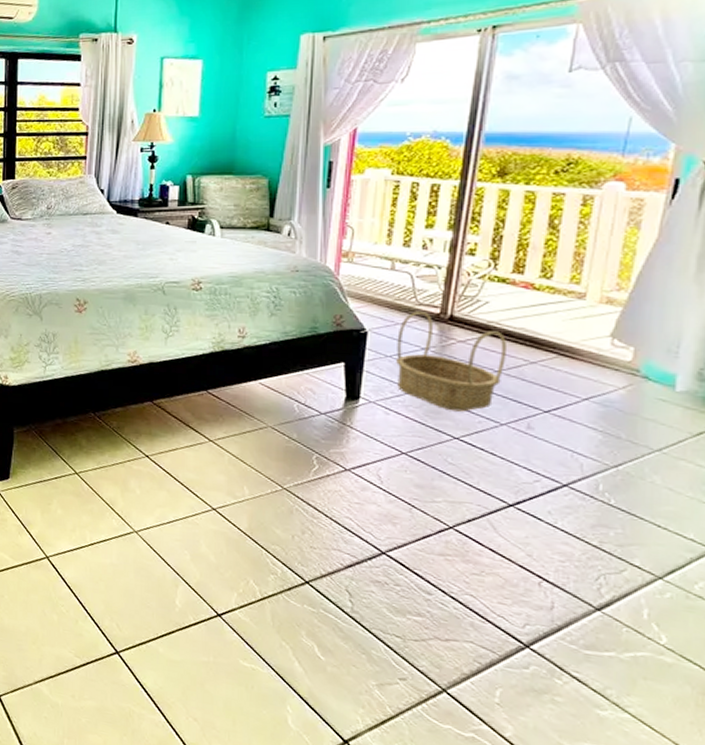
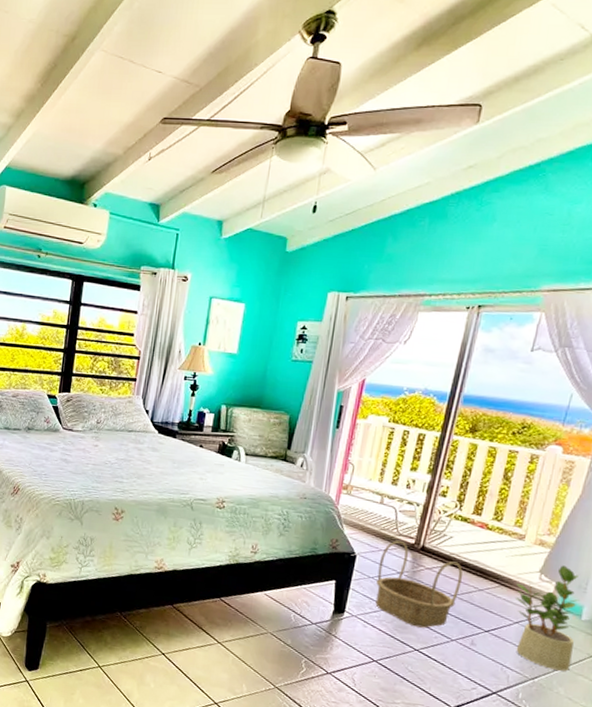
potted plant: none [580,326,670,455] -> present [516,565,579,671]

